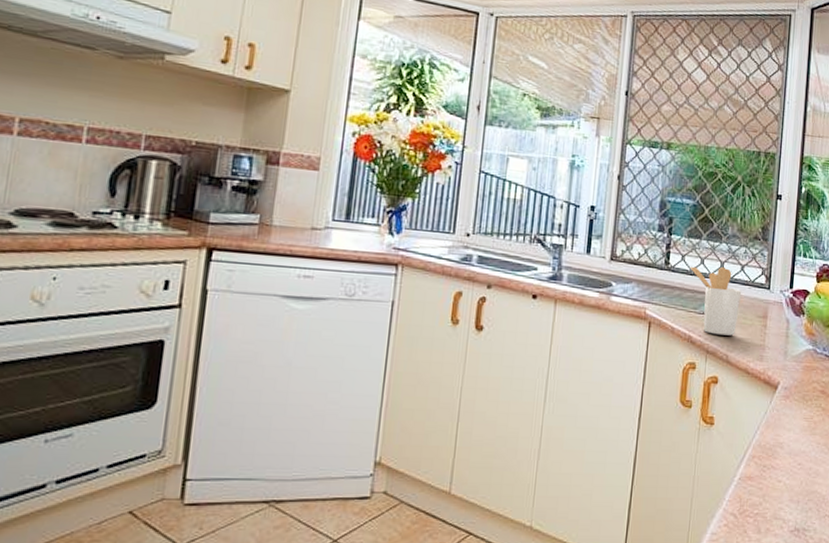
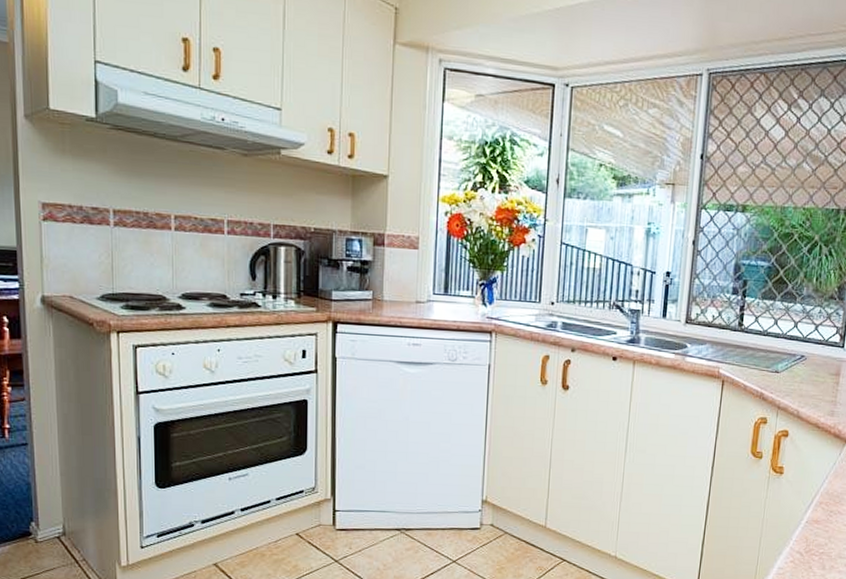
utensil holder: present [690,266,742,336] -> none [763,326,815,393]

